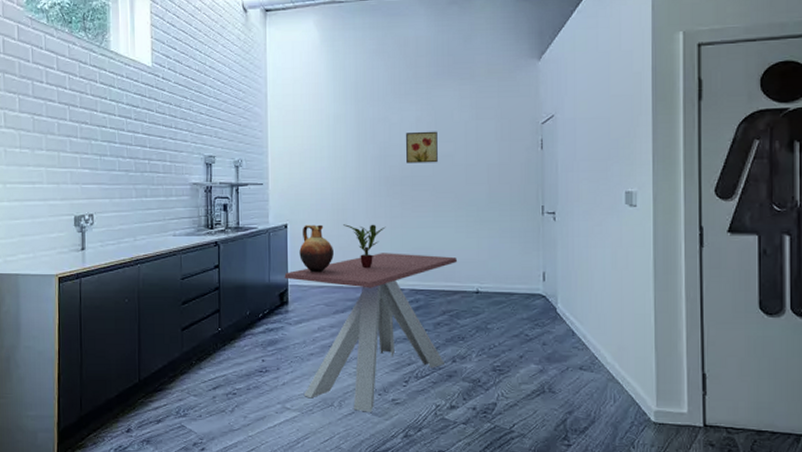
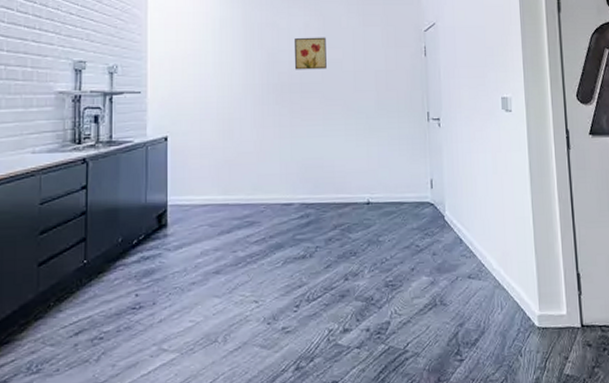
dining table: present [284,253,458,412] -> none [163,164,348,346]
ceramic pitcher: present [299,224,334,273] -> none [181,136,219,190]
potted plant: present [343,224,386,269] -> none [230,134,275,183]

